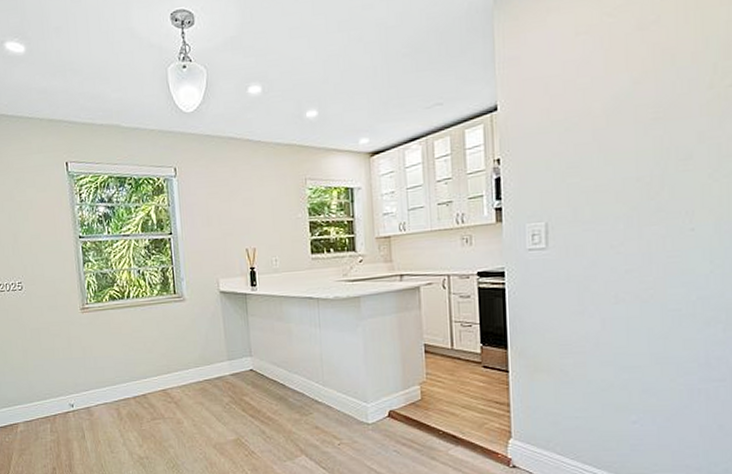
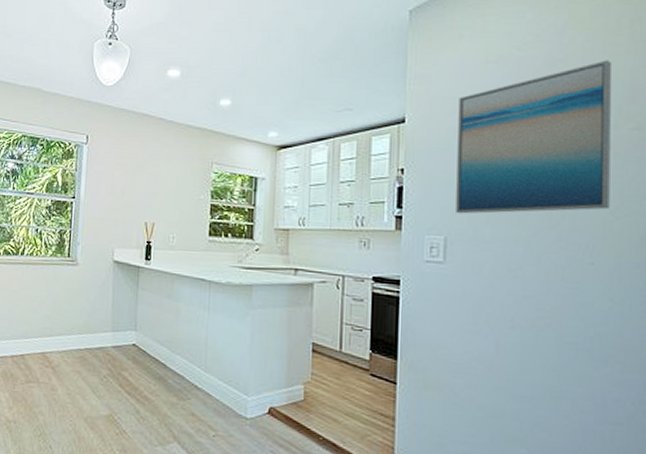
wall art: none [550,14,708,198] -> present [456,60,611,214]

